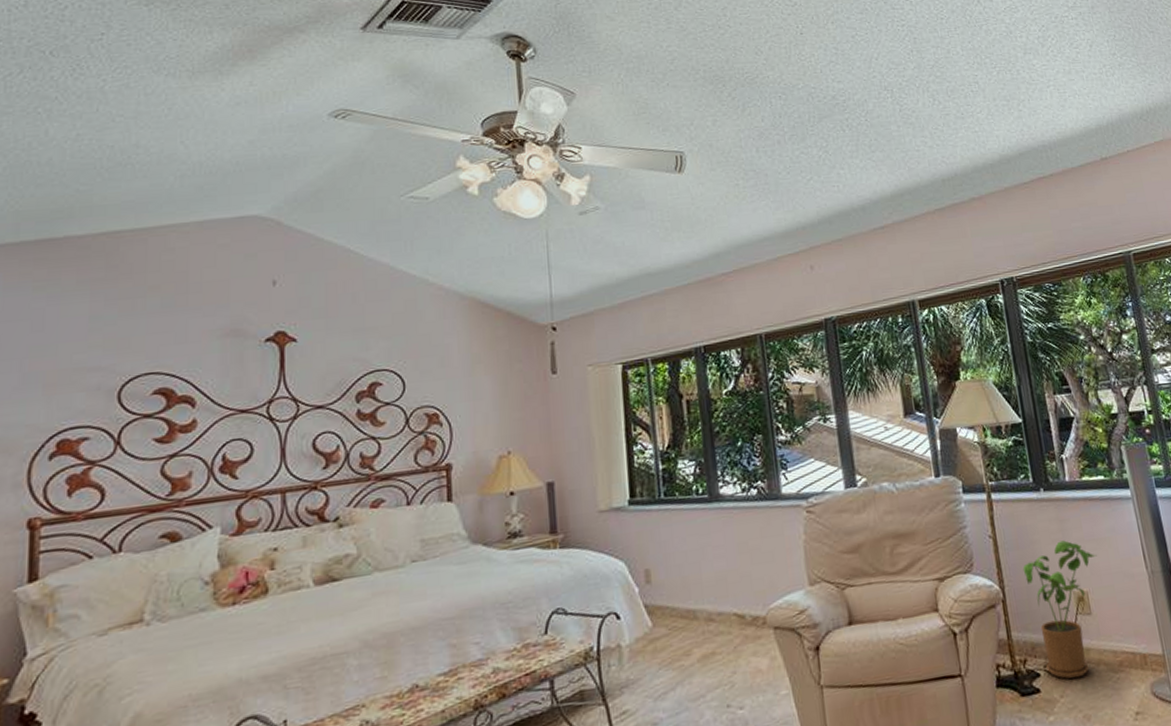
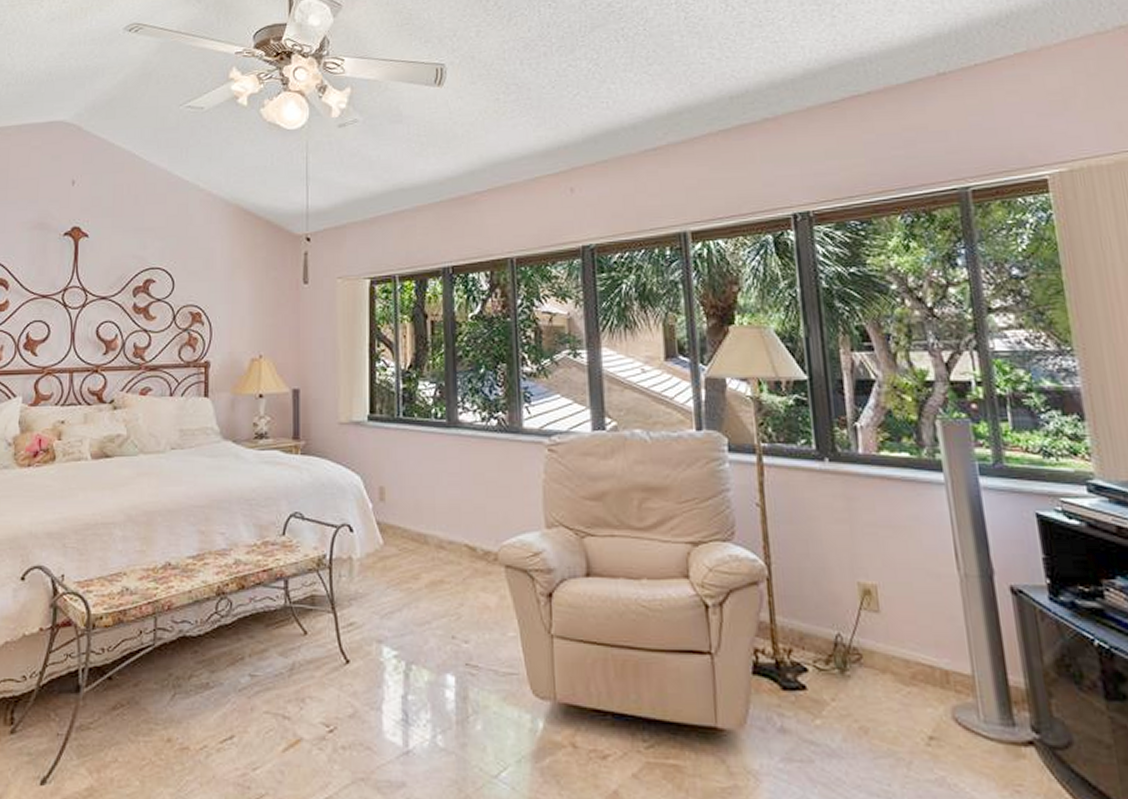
house plant: present [1023,540,1097,679] -> none [795,521,892,683]

